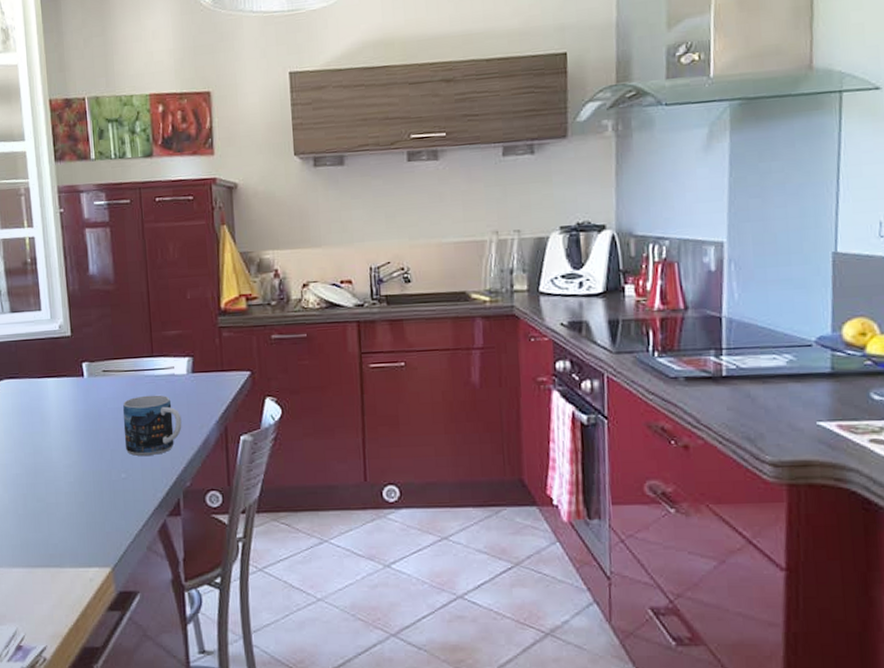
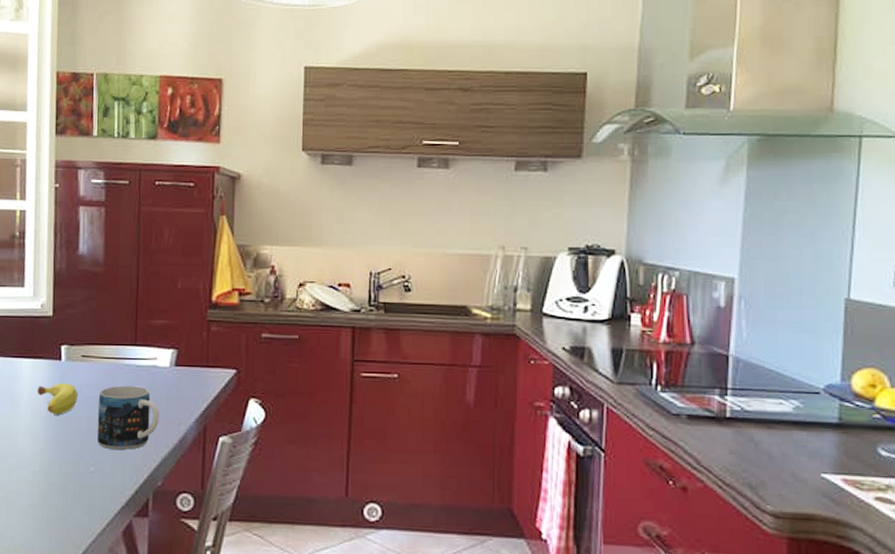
fruit: none [65,398,104,428] -> present [38,383,79,415]

